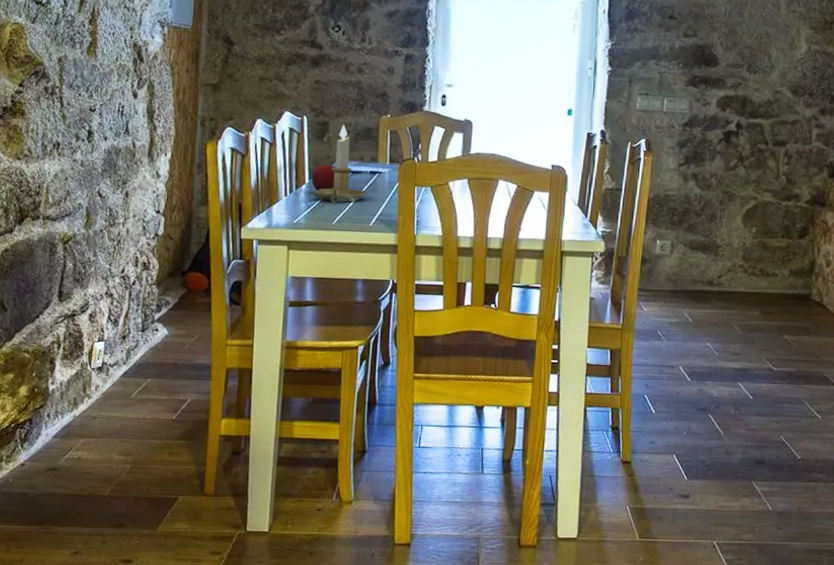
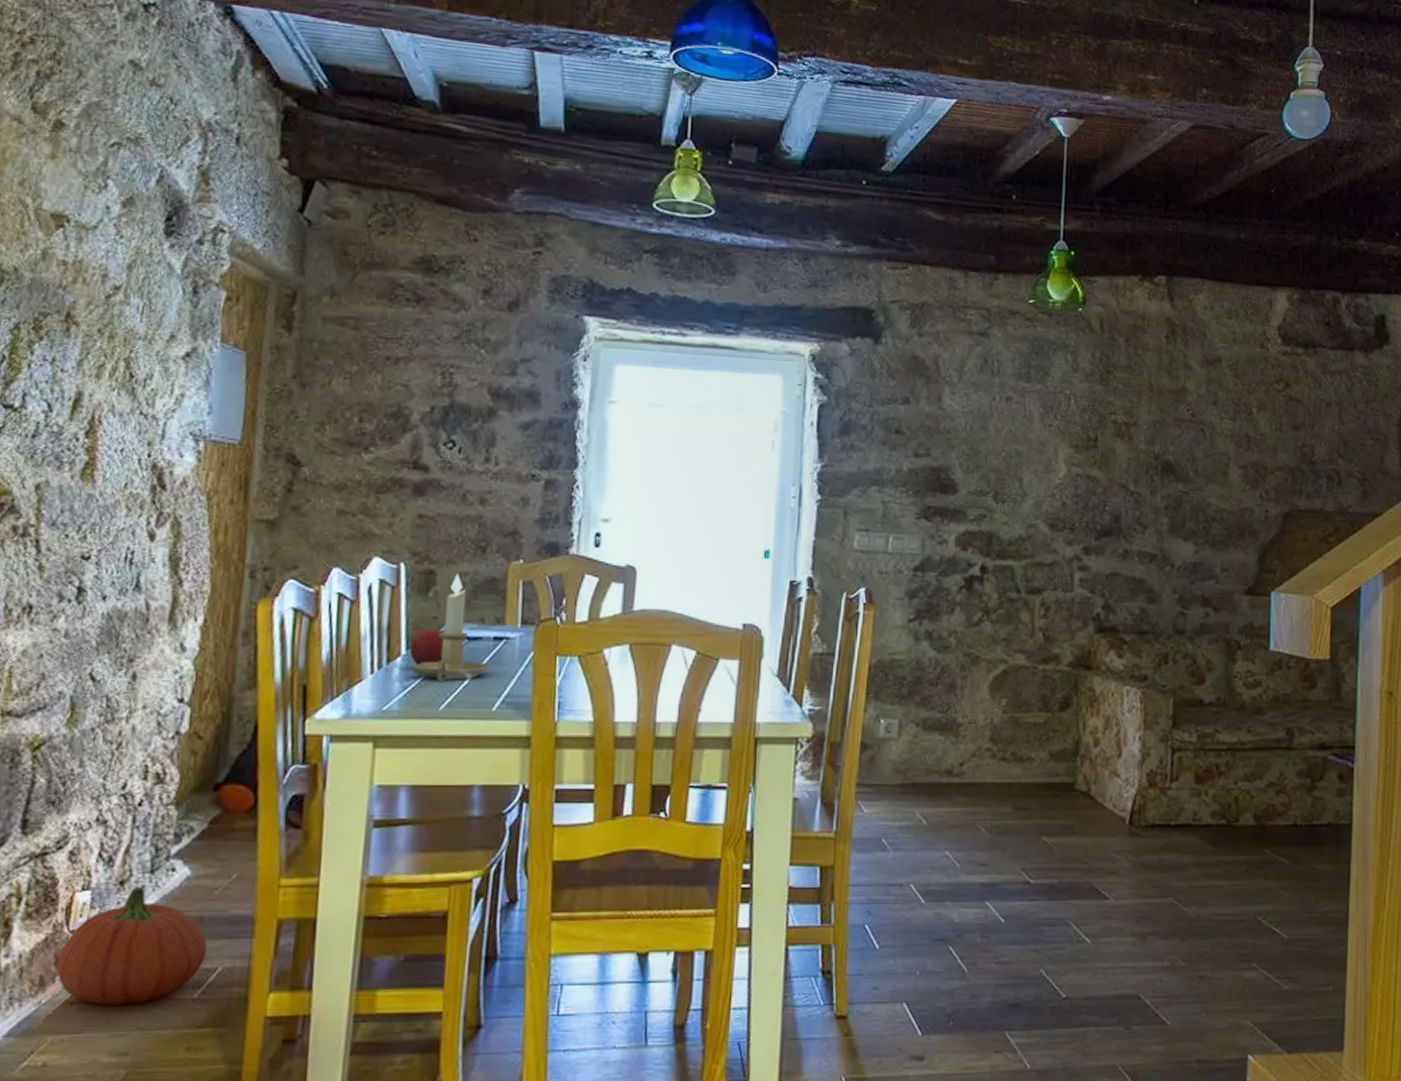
pumpkin: none [84,341,181,422] -> present [56,887,208,1007]

